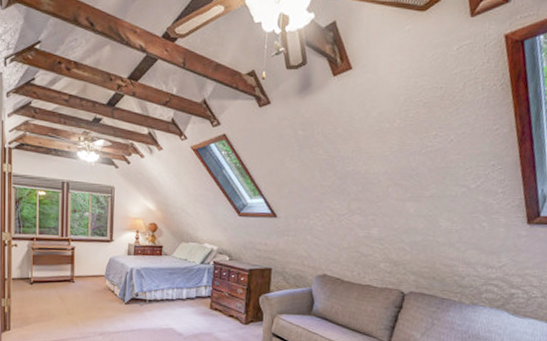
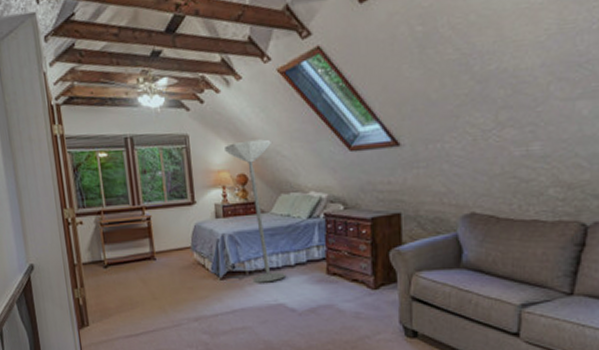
floor lamp: none [142,197,179,311] -> present [225,139,287,283]

